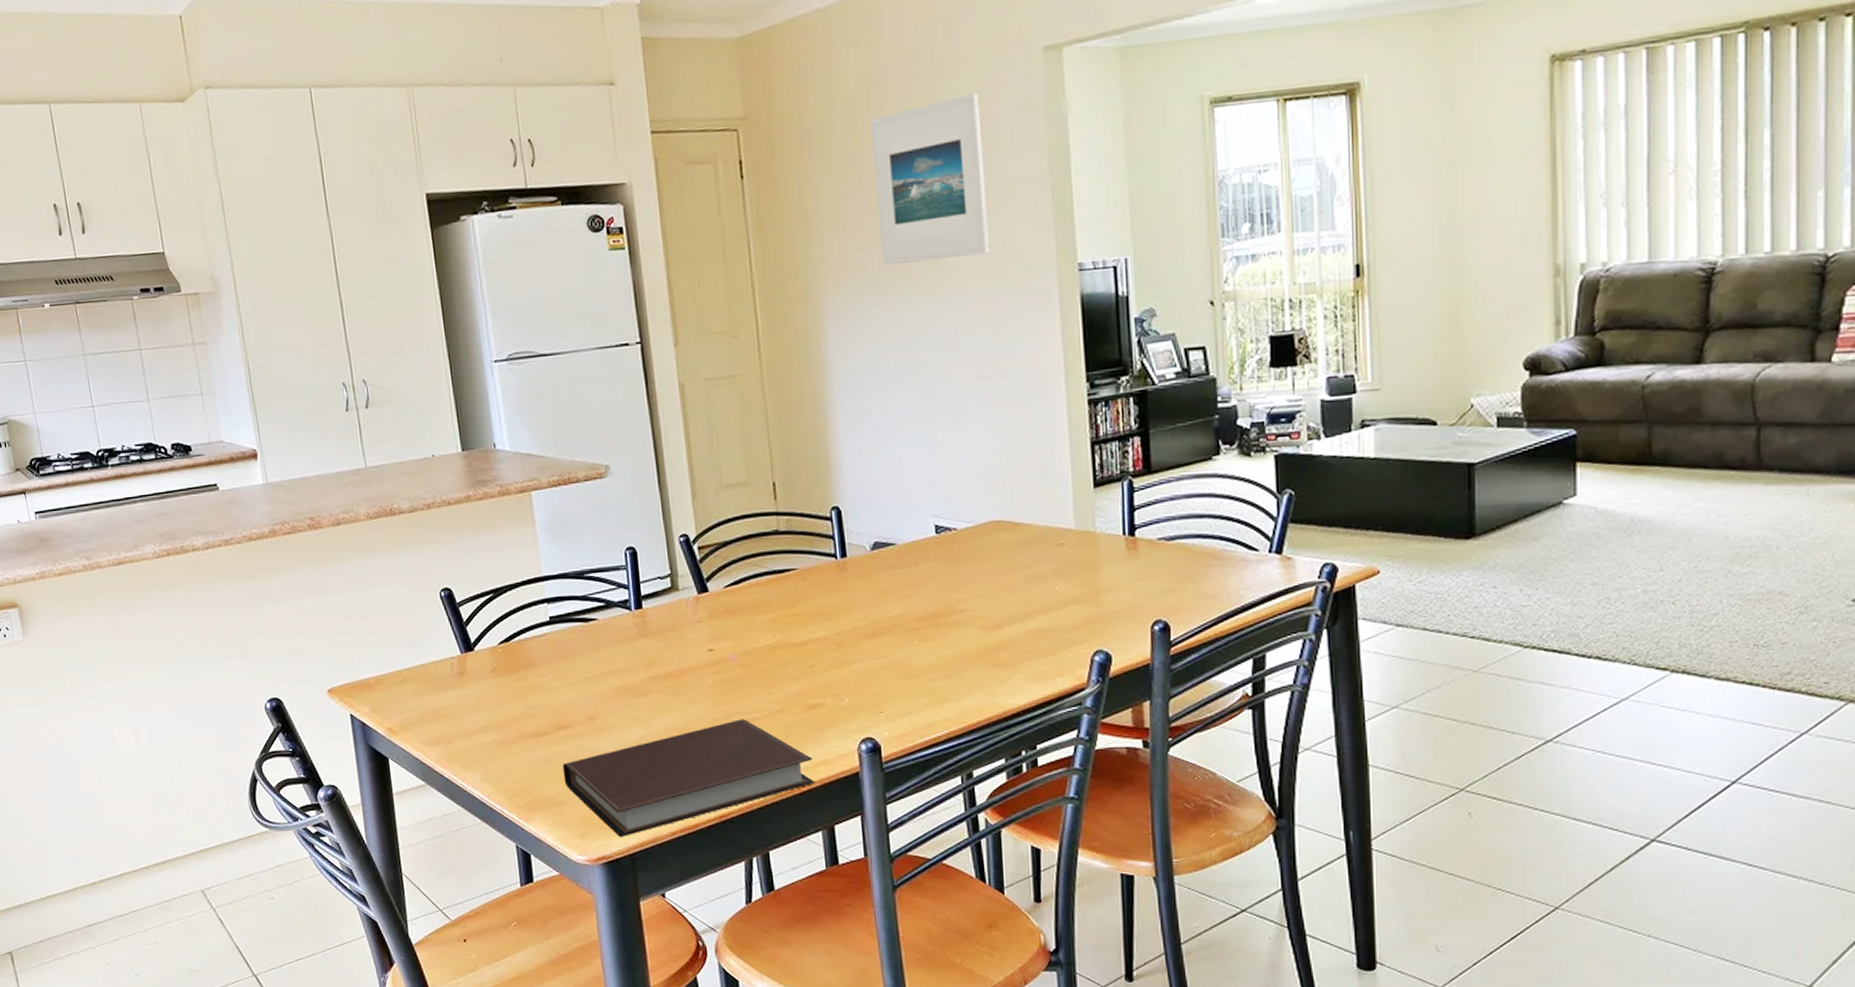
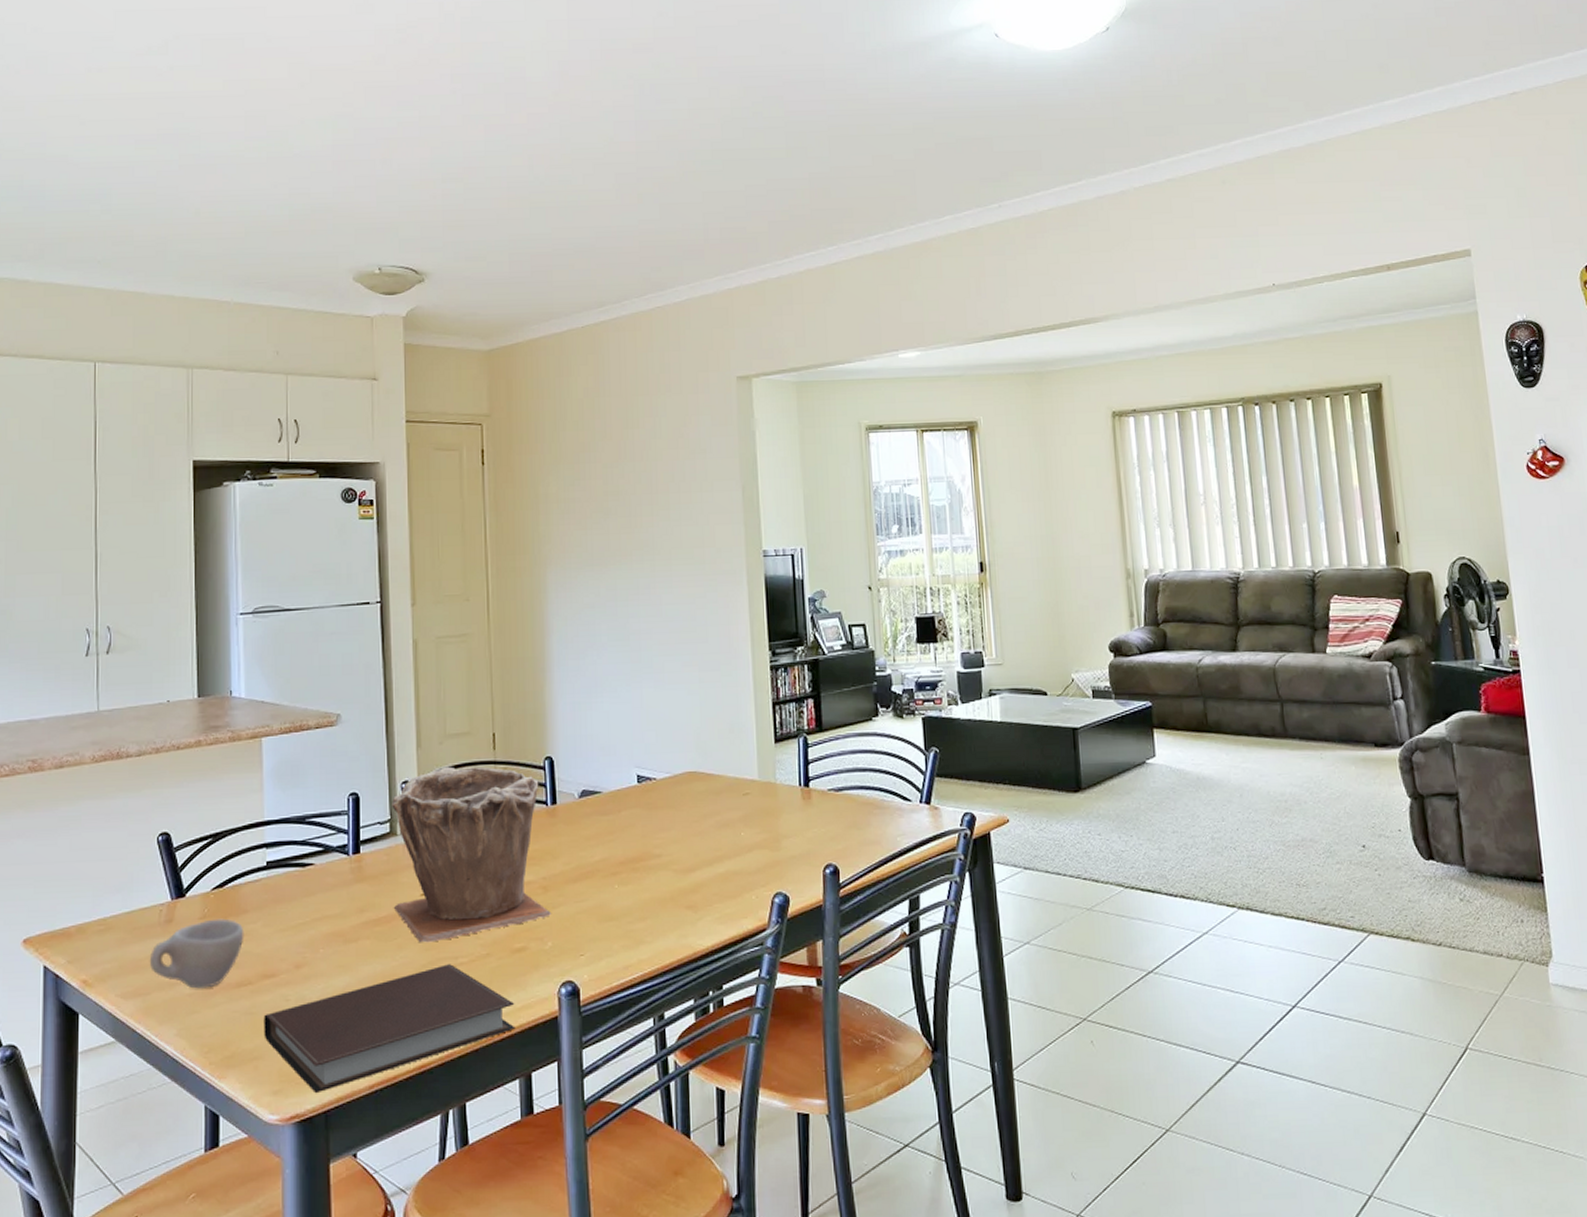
cup: none [447,672,536,738] -> present [149,918,244,989]
plant pot: none [670,518,848,698] -> present [392,766,552,943]
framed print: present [870,93,990,266] -> none [595,408,690,545]

